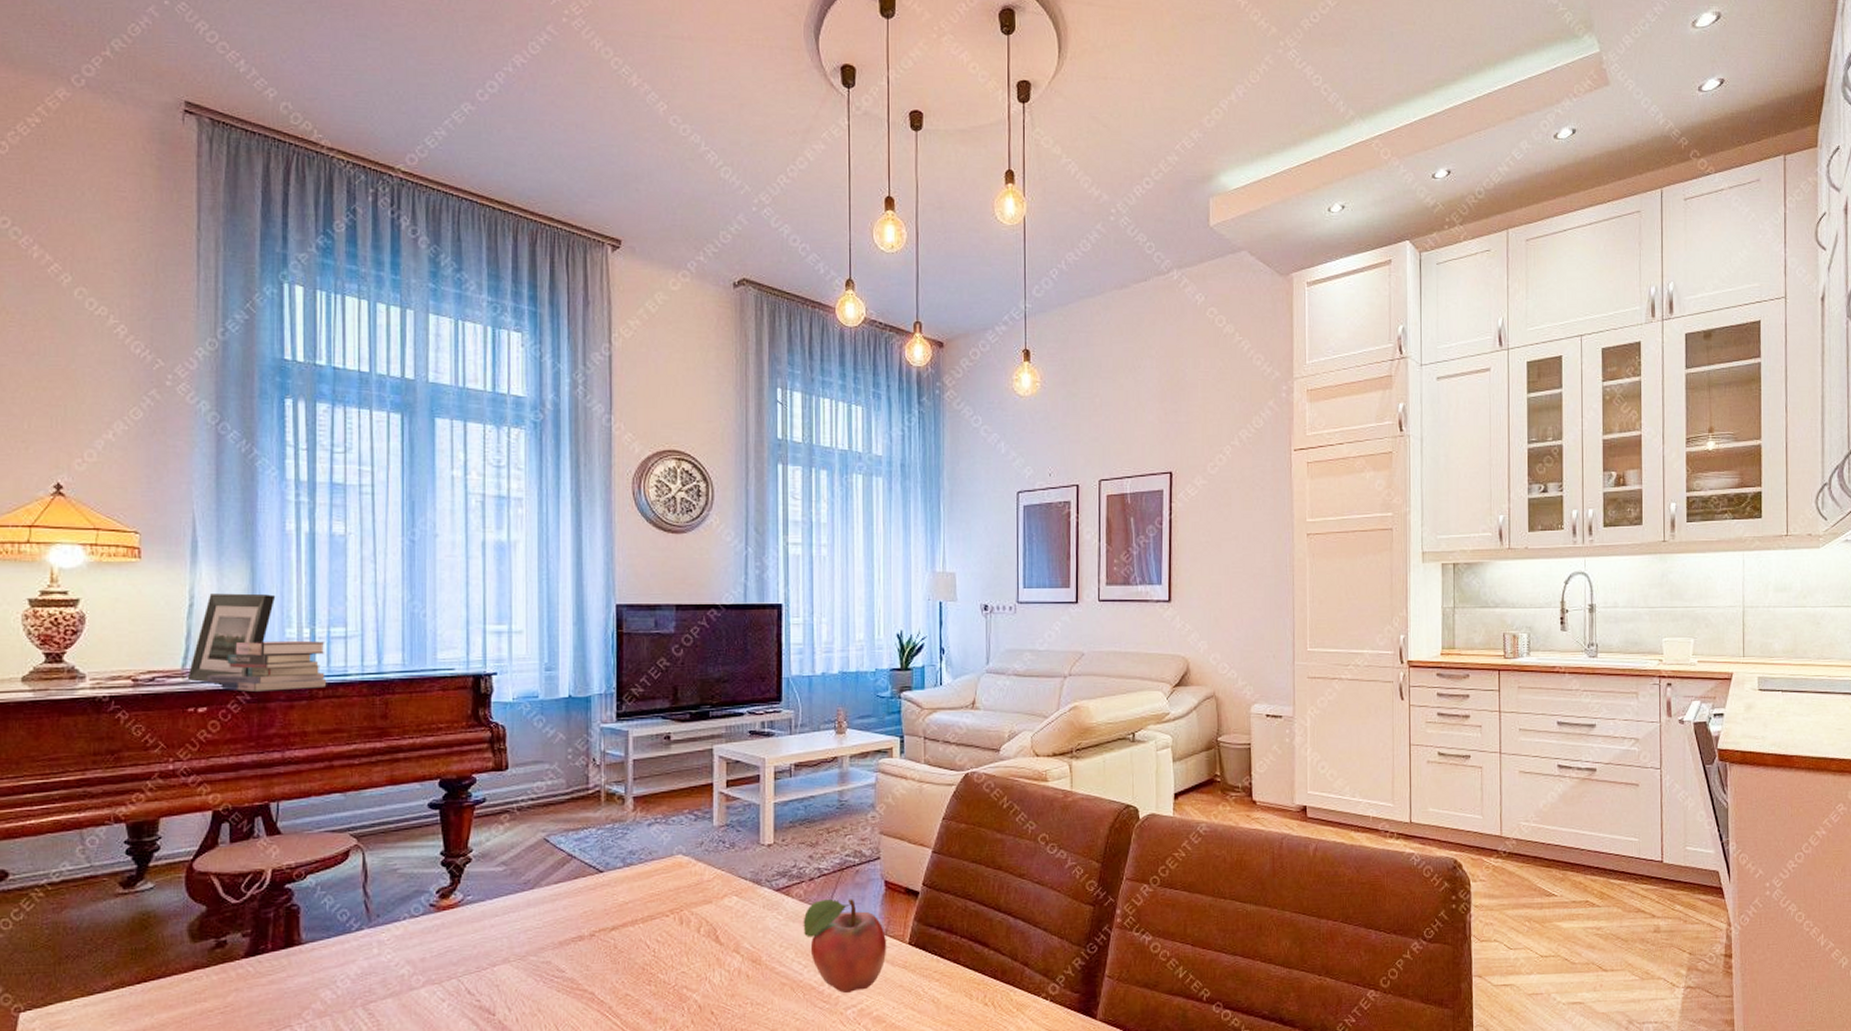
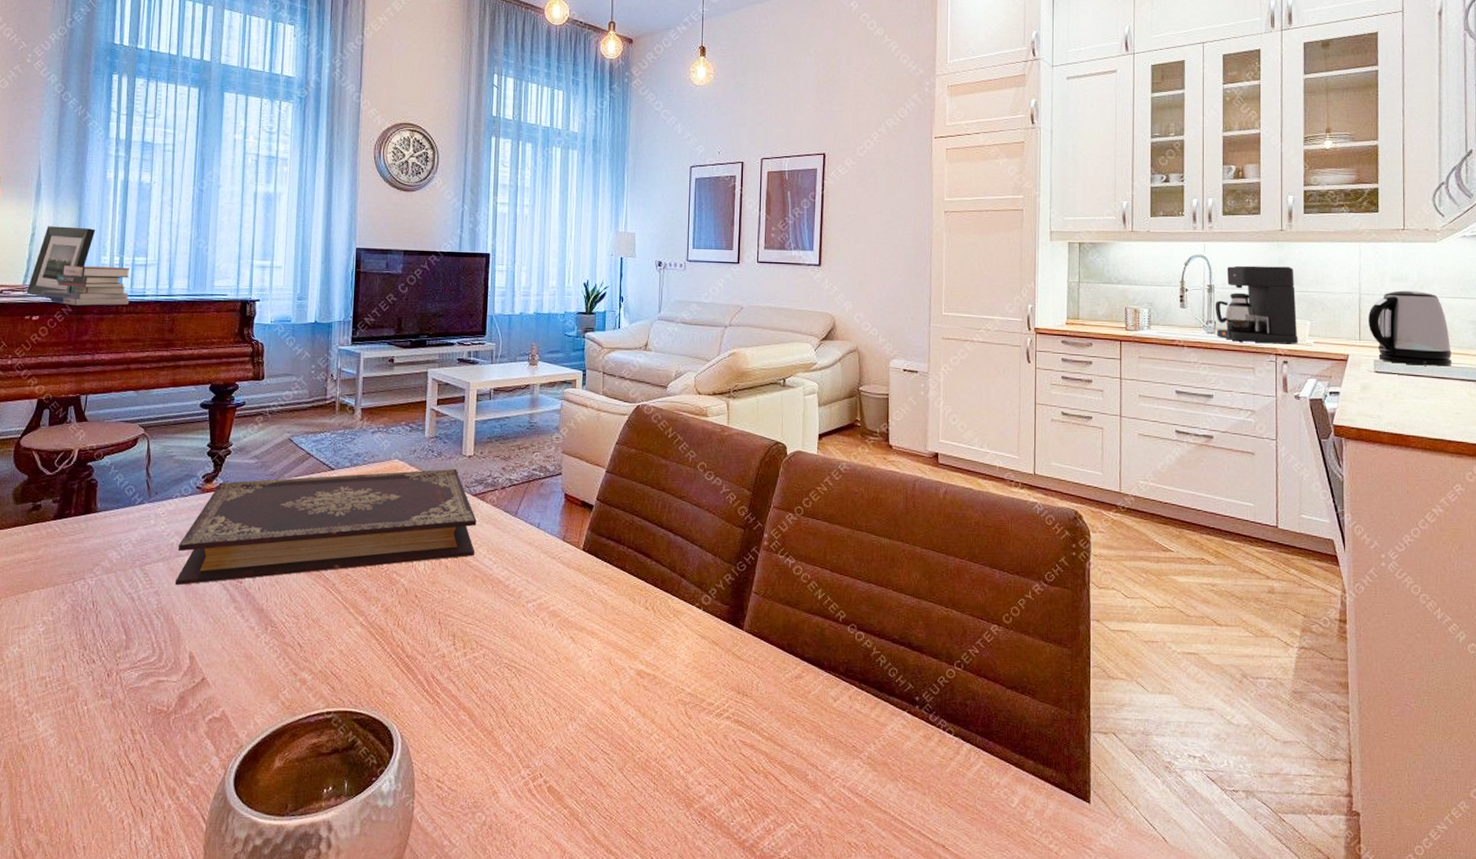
book: none [410,860,781,1025] -> present [175,468,477,586]
fruit: present [803,898,887,994] -> none [494,505,565,589]
coffee maker: none [1596,581,1682,665] -> present [1214,265,1298,345]
kettle: none [1752,601,1835,681] -> present [1368,290,1453,366]

